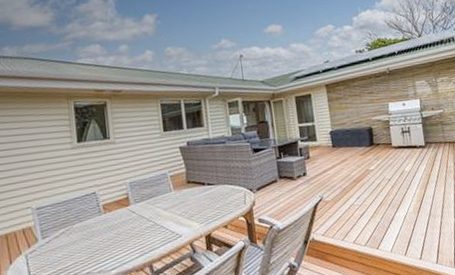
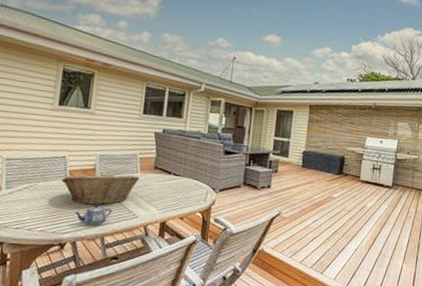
fruit basket: none [96,194,175,237] -> present [61,173,140,205]
teapot: none [116,233,154,256] -> present [74,205,112,226]

